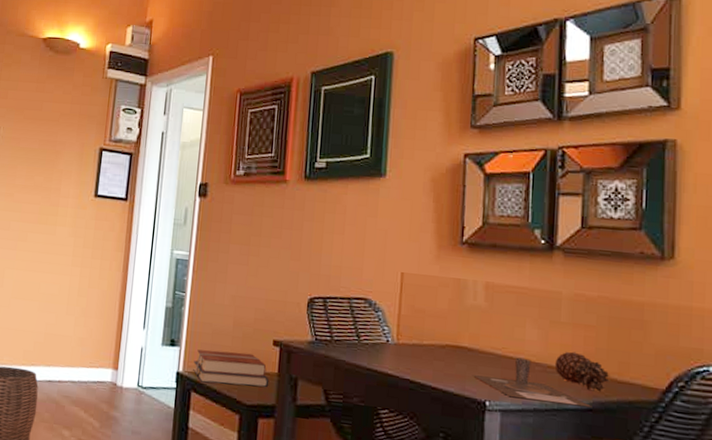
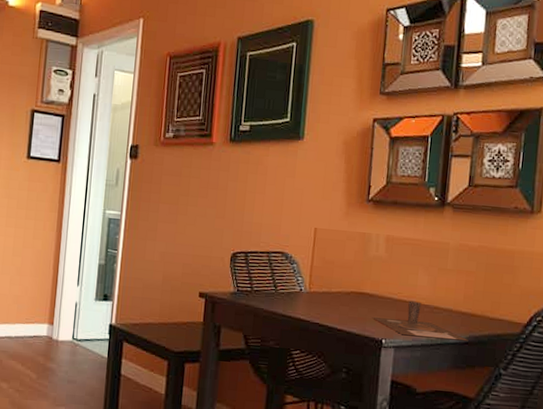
books: present [193,349,269,388] -> none [125,303,195,336]
fruit: present [554,351,610,392] -> none [440,294,484,328]

